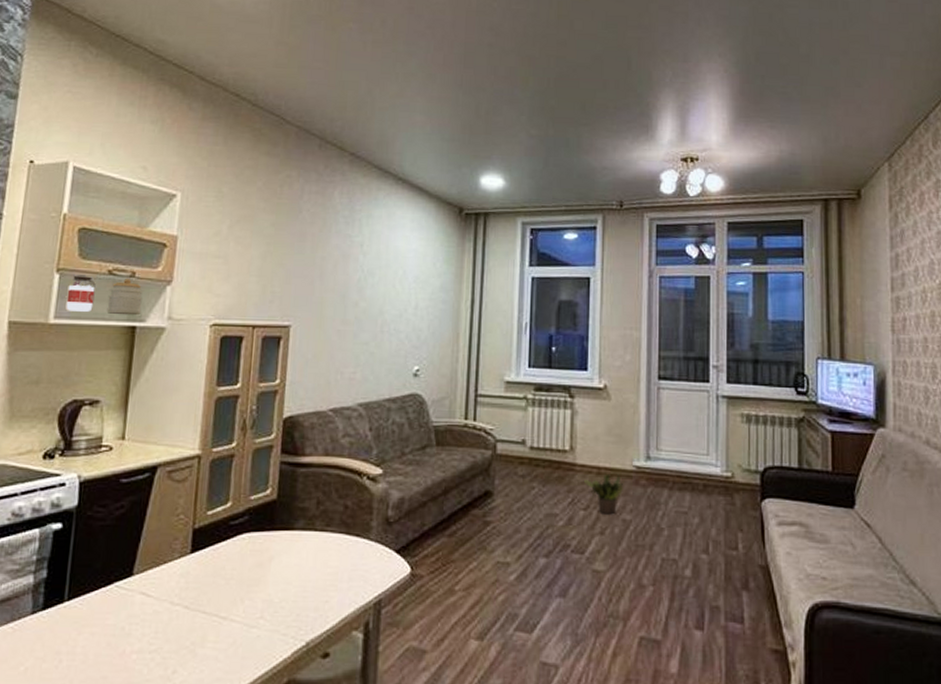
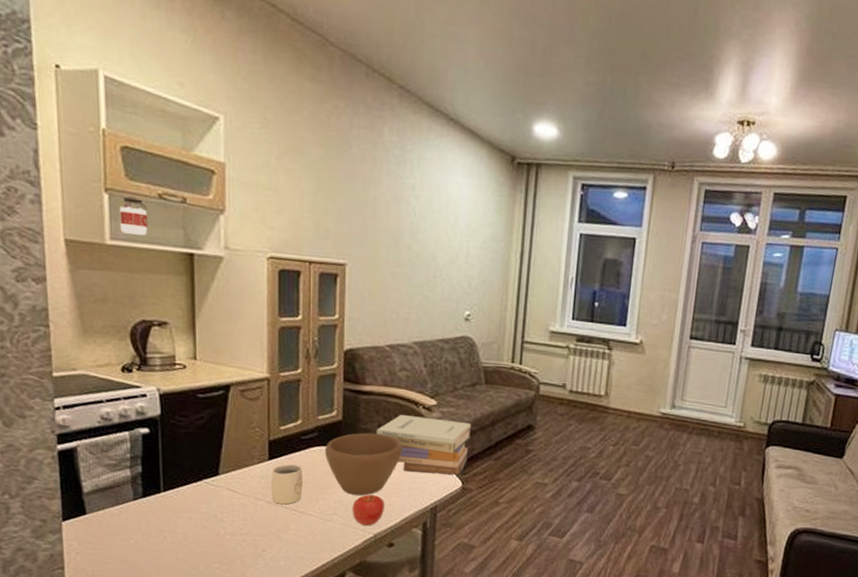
jar: present [106,279,143,316] -> none [161,204,197,243]
mug: none [190,557,229,609] -> present [271,464,303,505]
bowl: none [254,512,343,591] -> present [324,432,402,496]
fruit: none [281,590,321,632] -> present [352,495,385,526]
books: none [314,487,422,558] -> present [376,414,472,475]
potted plant: present [583,473,624,515] -> none [614,417,650,451]

